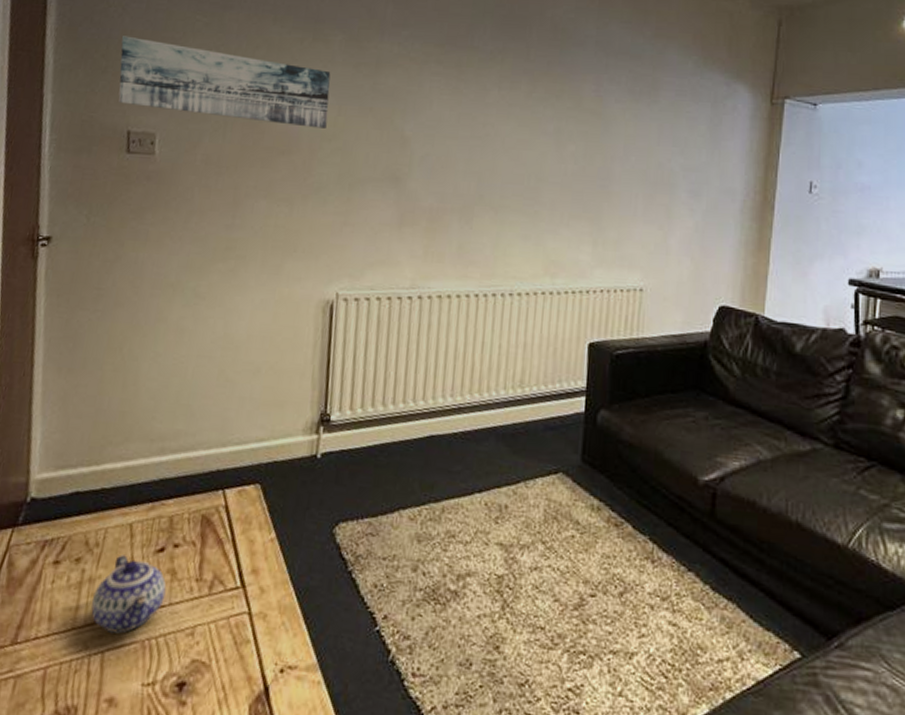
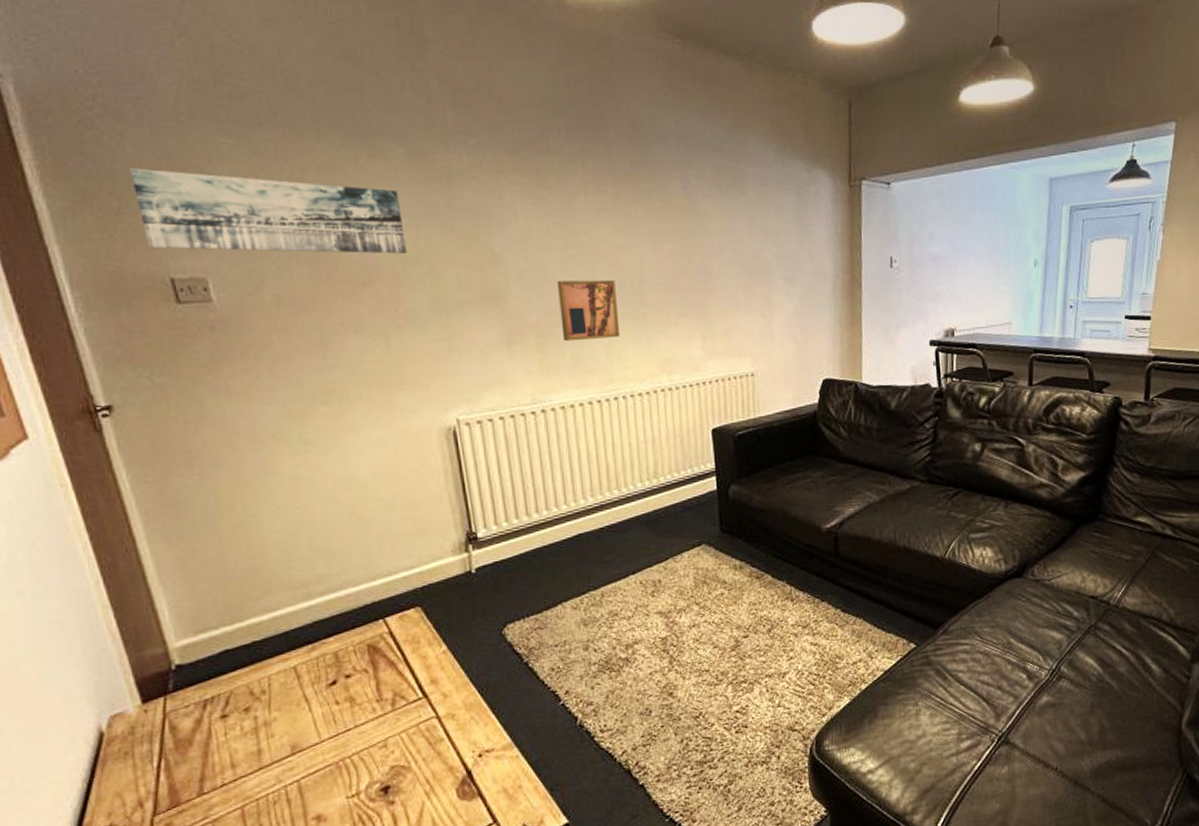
teapot: present [91,554,166,634] -> none [273,695,349,763]
wall art: none [453,169,513,232] -> present [558,279,621,342]

